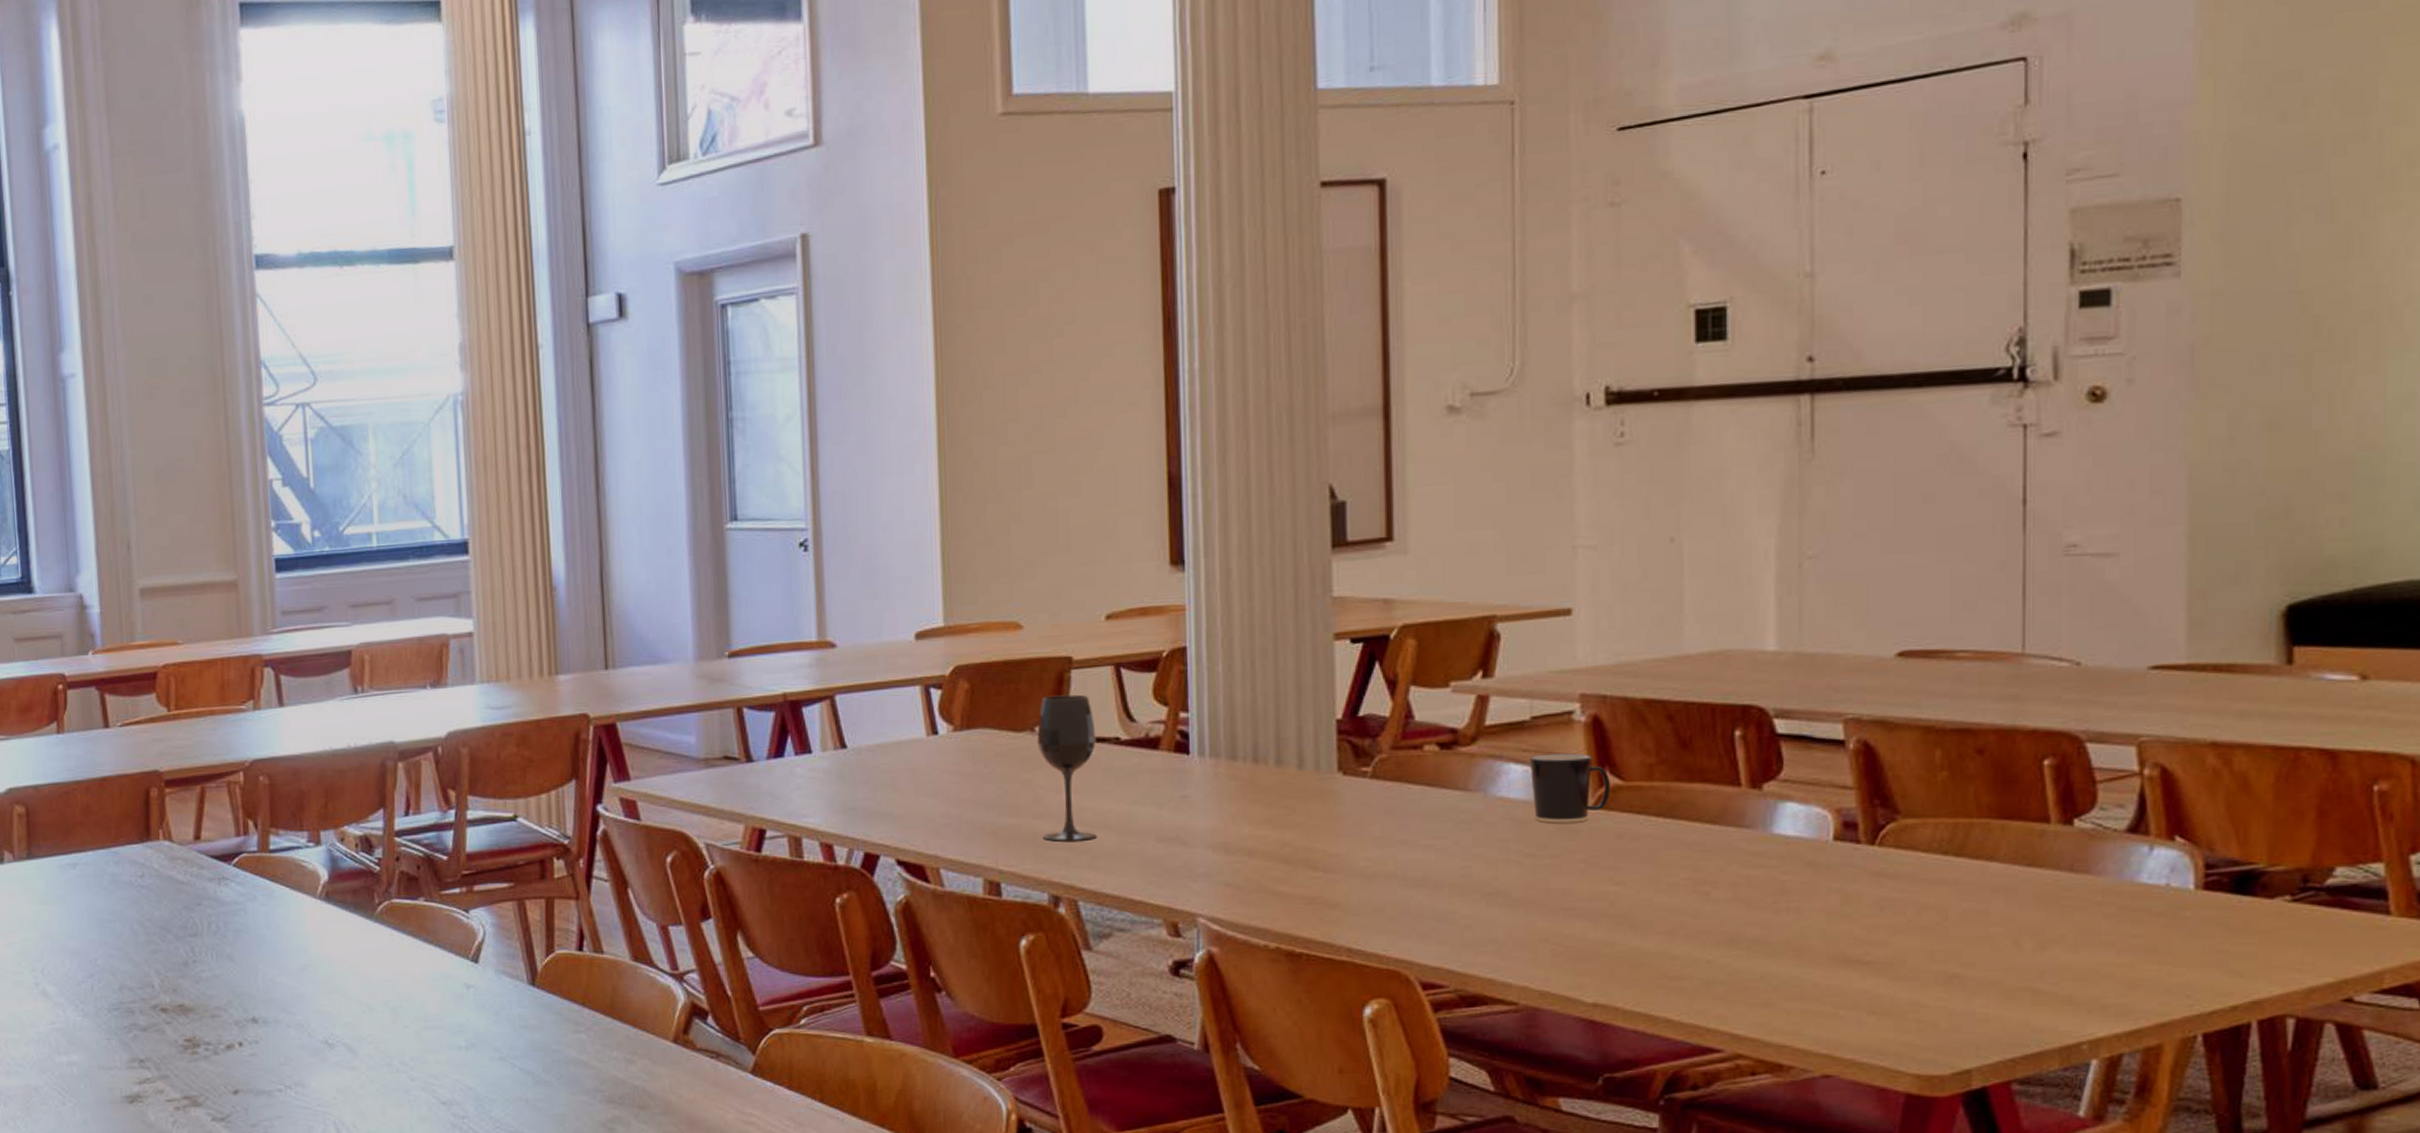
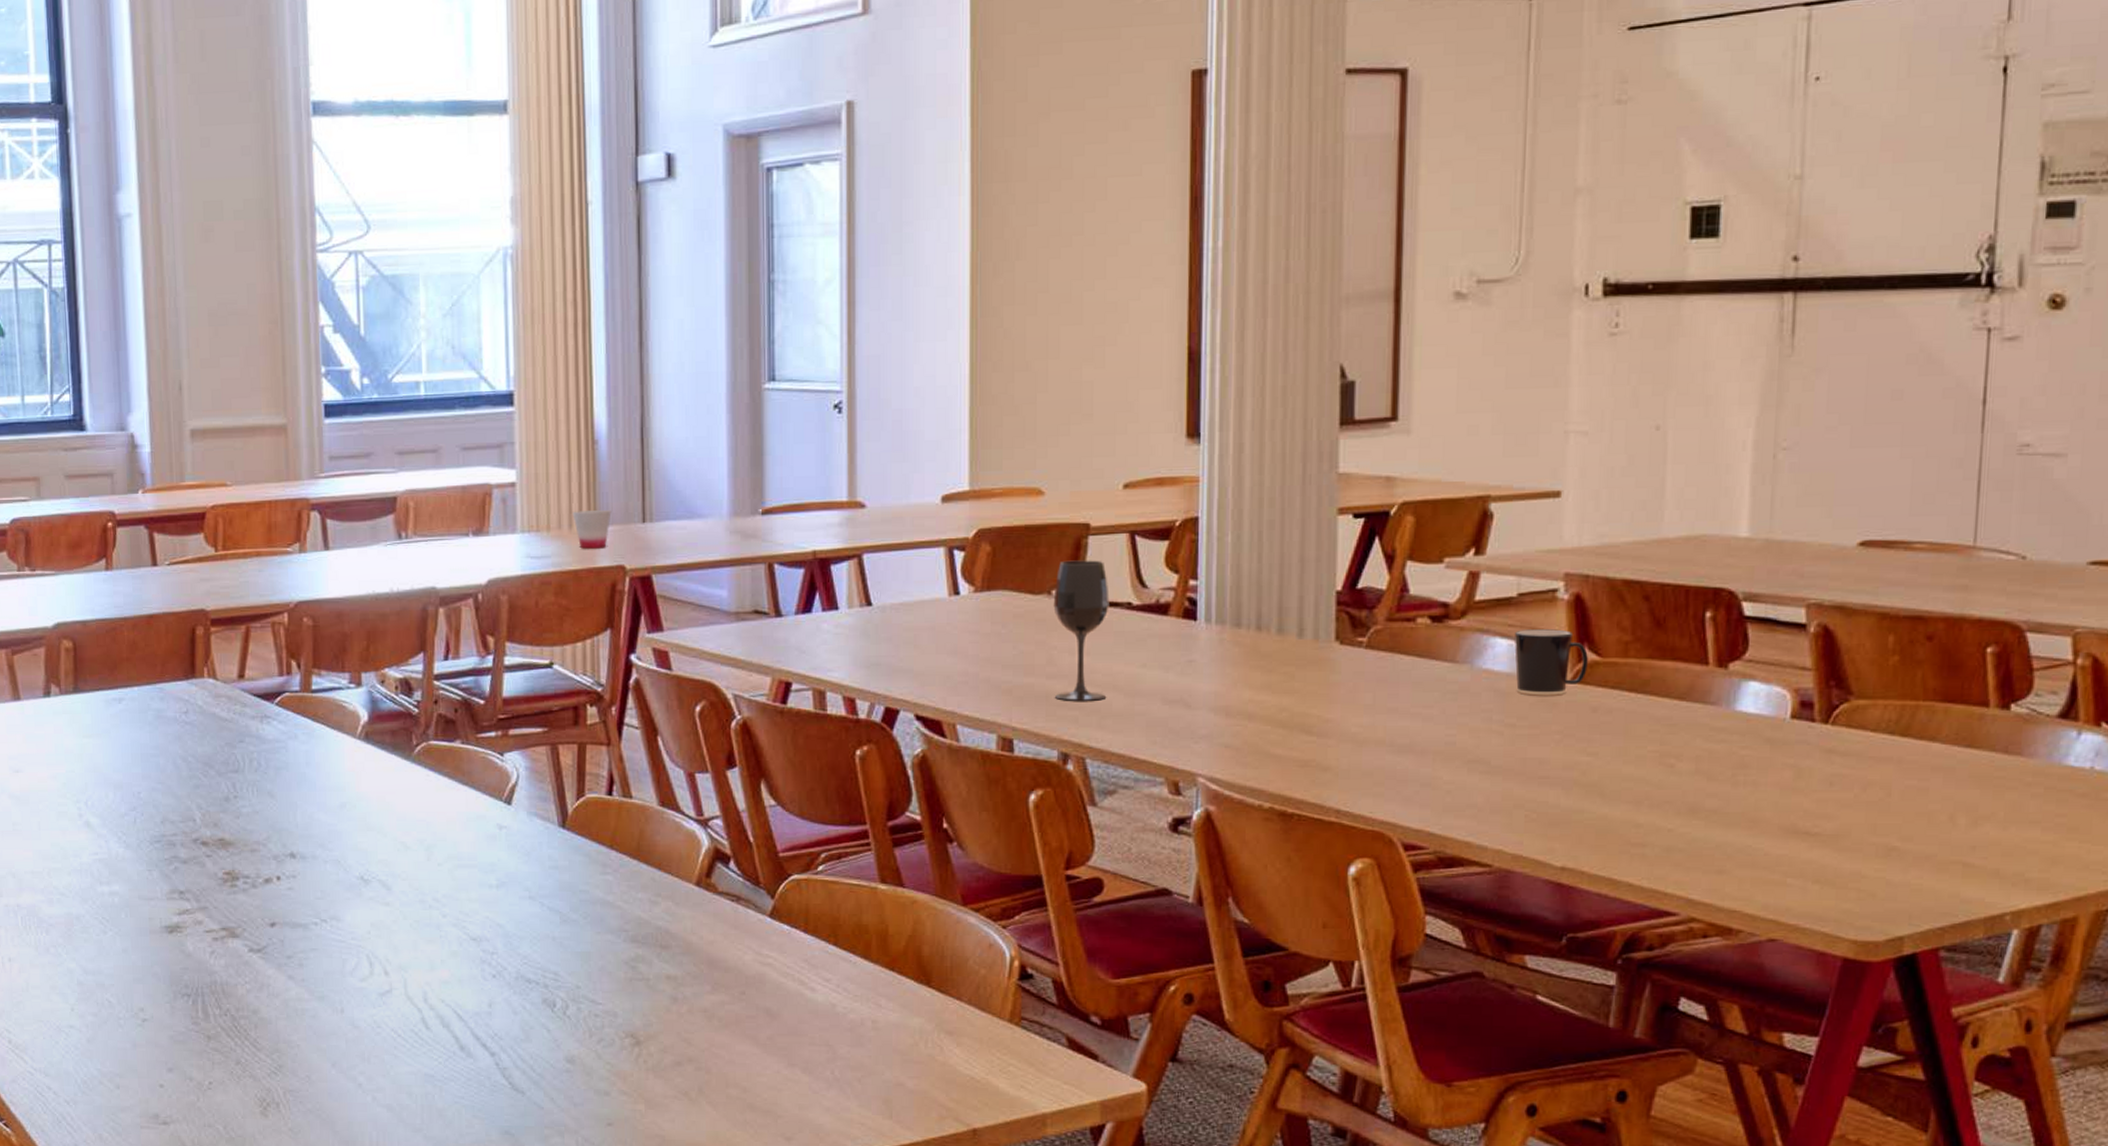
cup: none [532,657,573,699] -> present [572,509,612,550]

